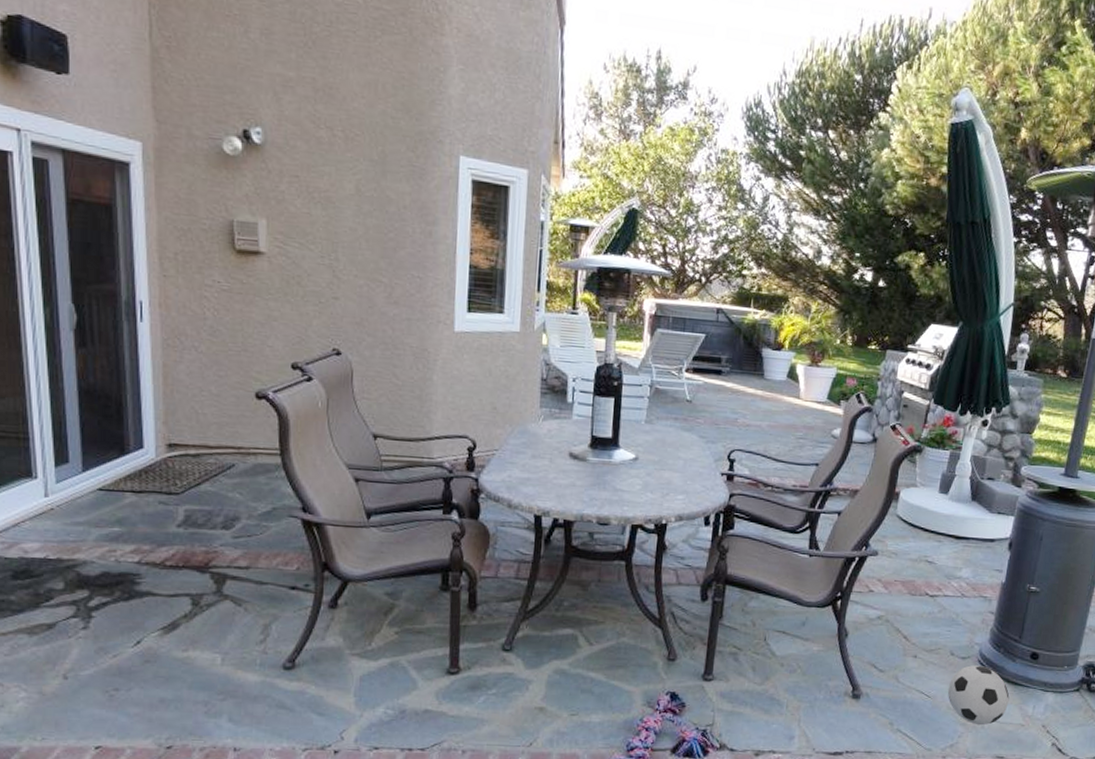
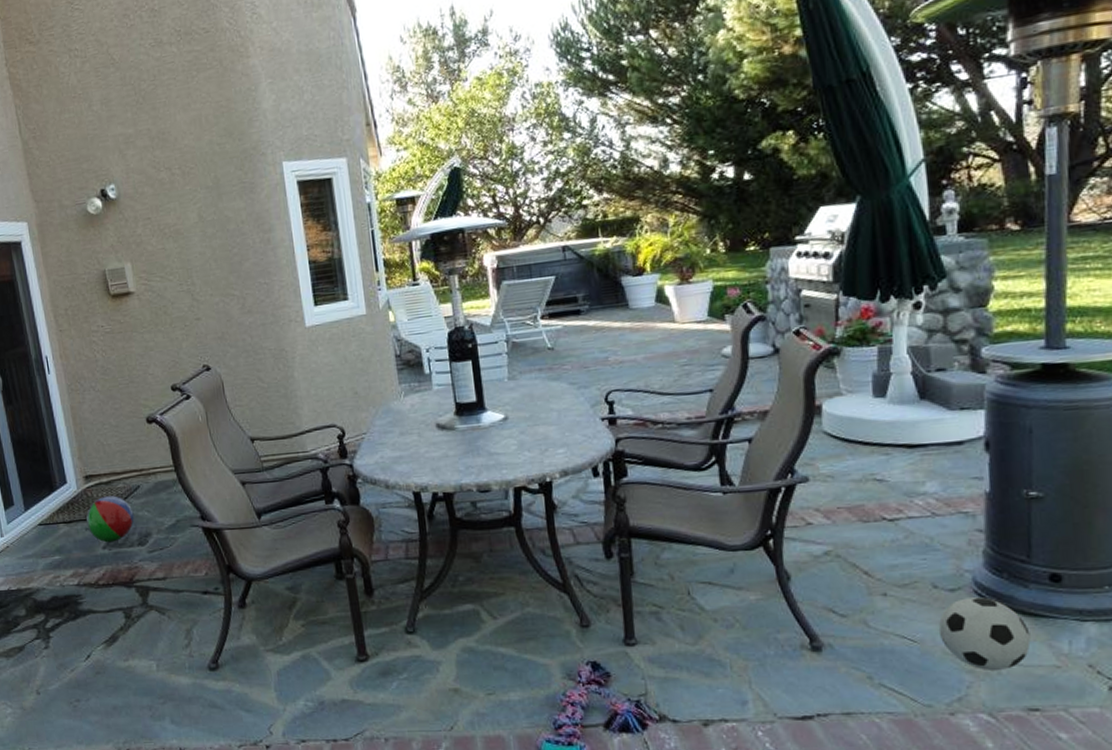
beach ball: none [160,469,222,522] -> present [86,495,134,543]

